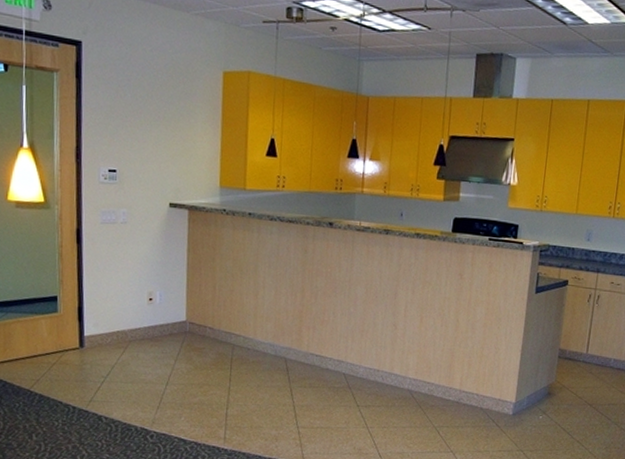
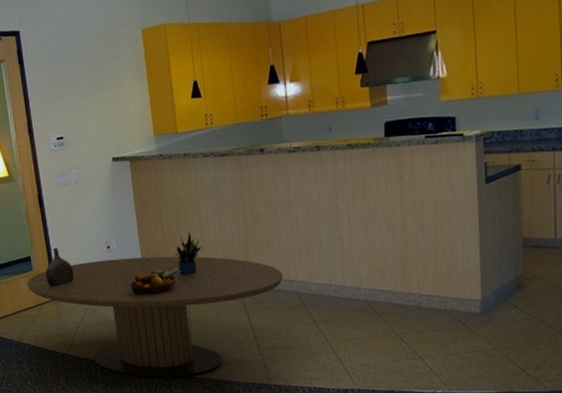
dining table: none [48,311,333,448] -> present [27,256,283,378]
water jug: none [72,290,107,334] -> present [45,247,74,287]
fruit bowl: none [169,331,225,357] -> present [130,267,179,295]
potted plant: none [223,296,252,342] -> present [175,232,201,275]

